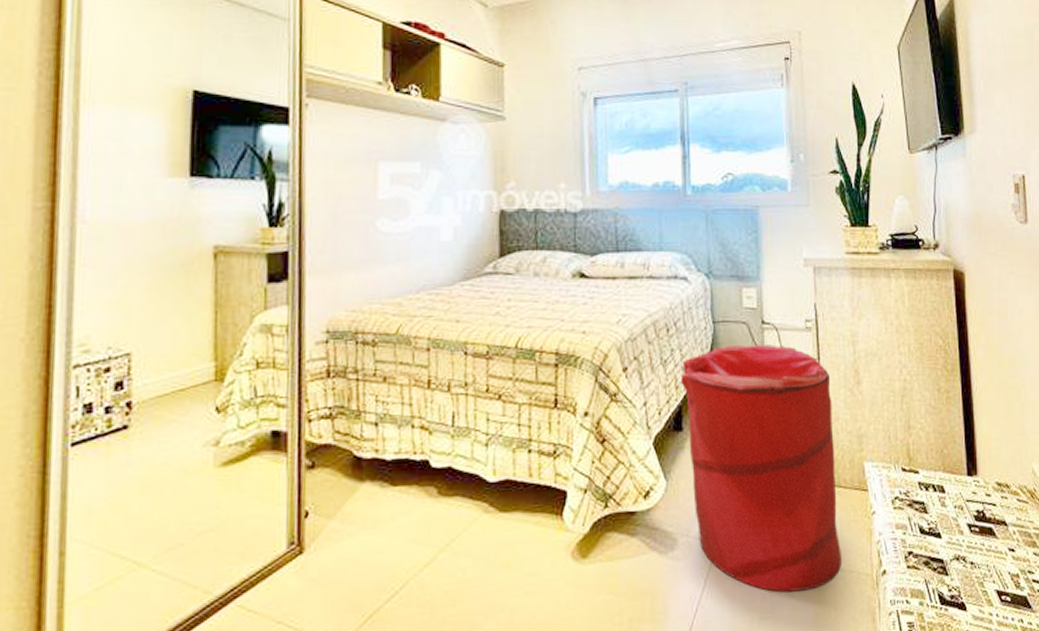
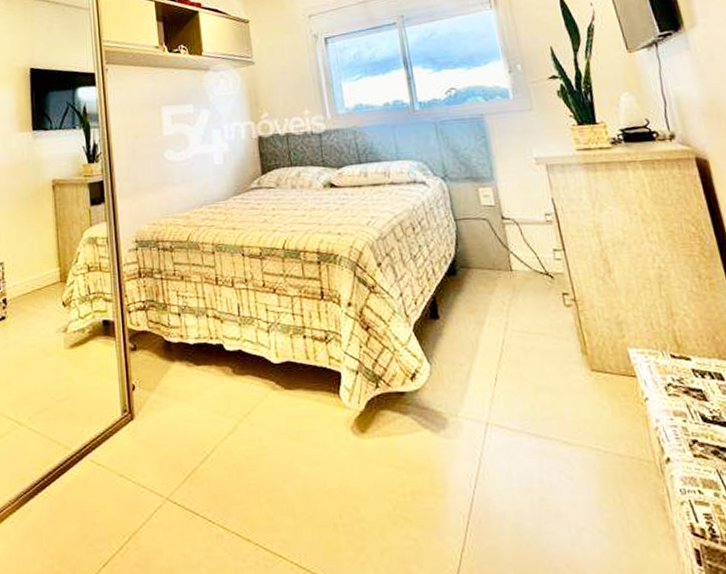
laundry hamper: present [680,345,843,593] -> none [431,238,620,475]

